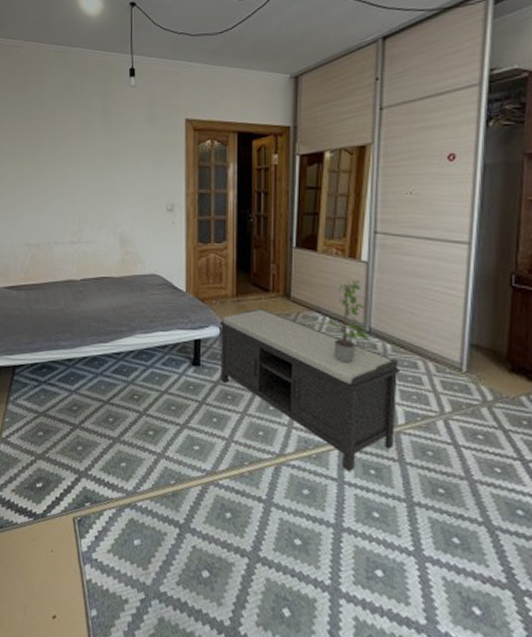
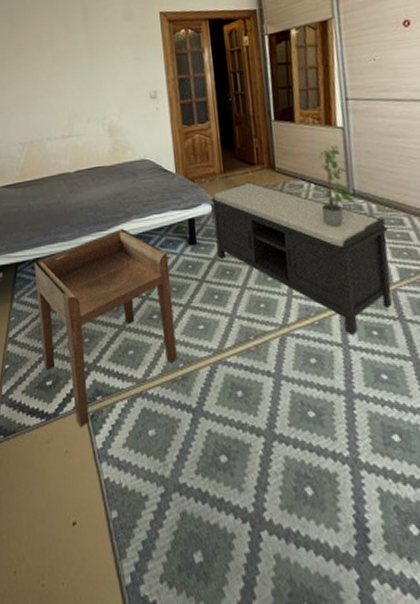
side table: none [32,343,170,531] -> present [34,229,178,428]

